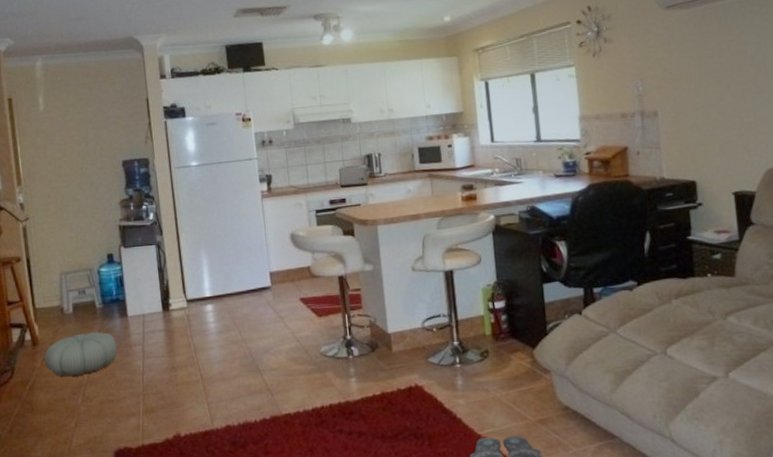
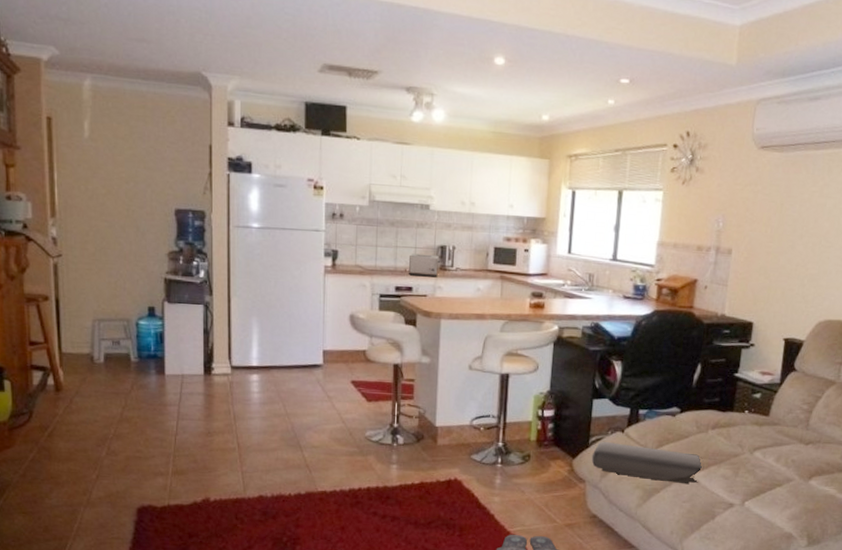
pouf: present [45,332,117,376] -> none [68,385,150,428]
cushion: none [552,326,676,362] -> present [591,441,704,485]

